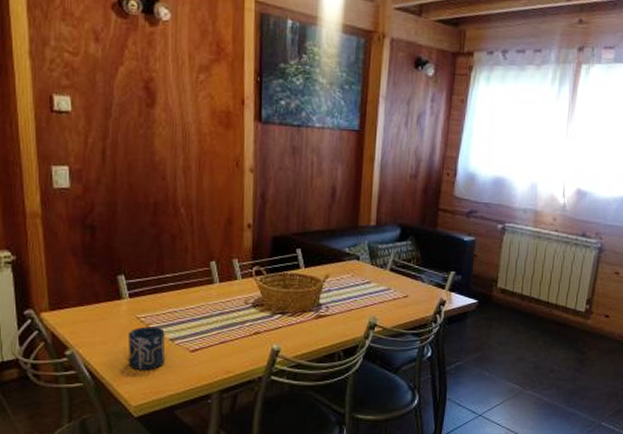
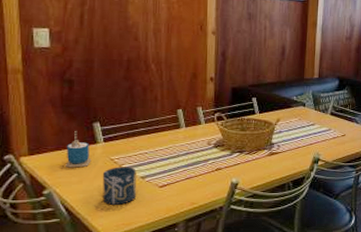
cup: none [88,285,116,326] -> present [65,131,92,168]

